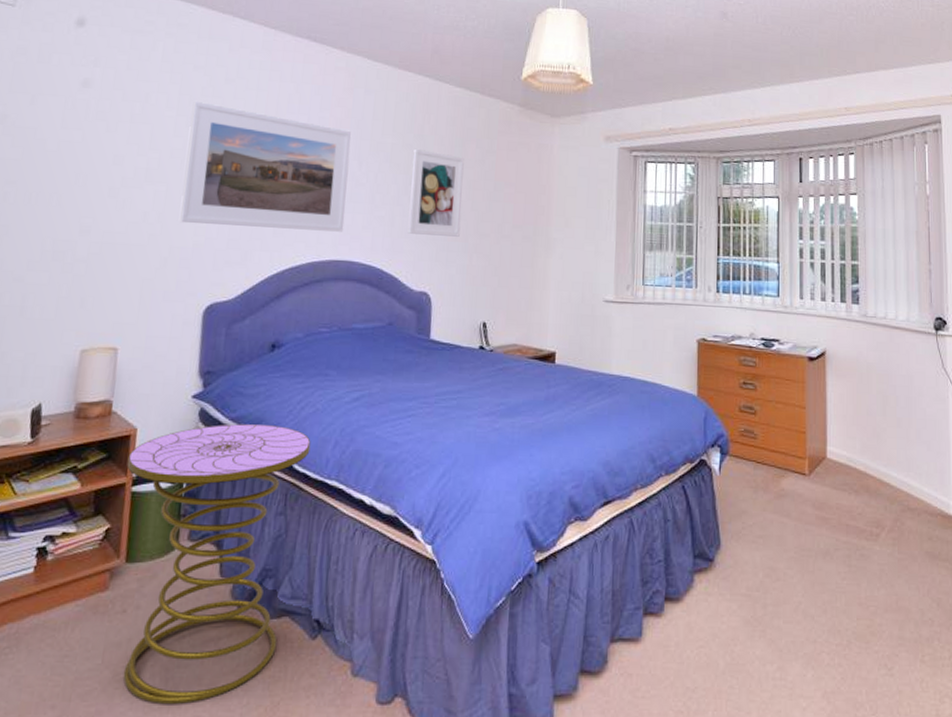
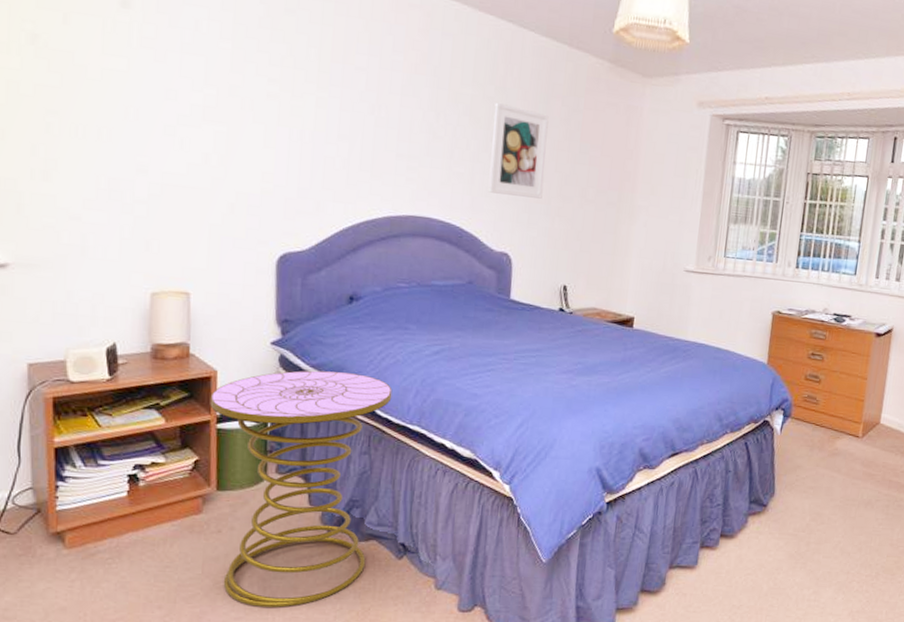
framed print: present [178,100,351,232] -> none [243,32,427,187]

